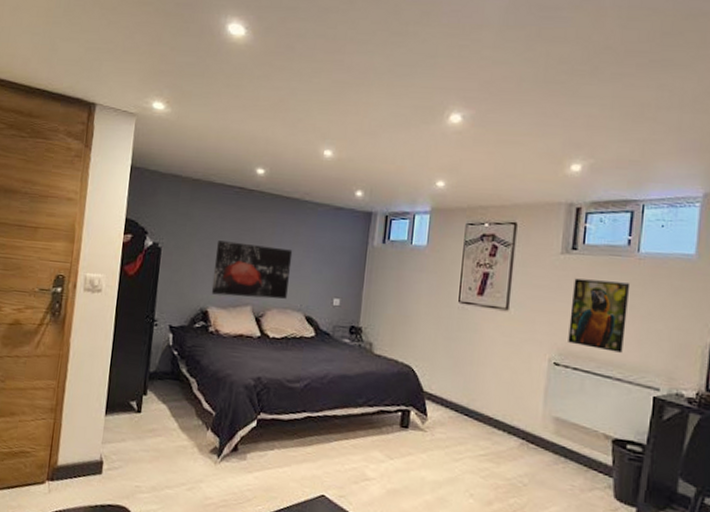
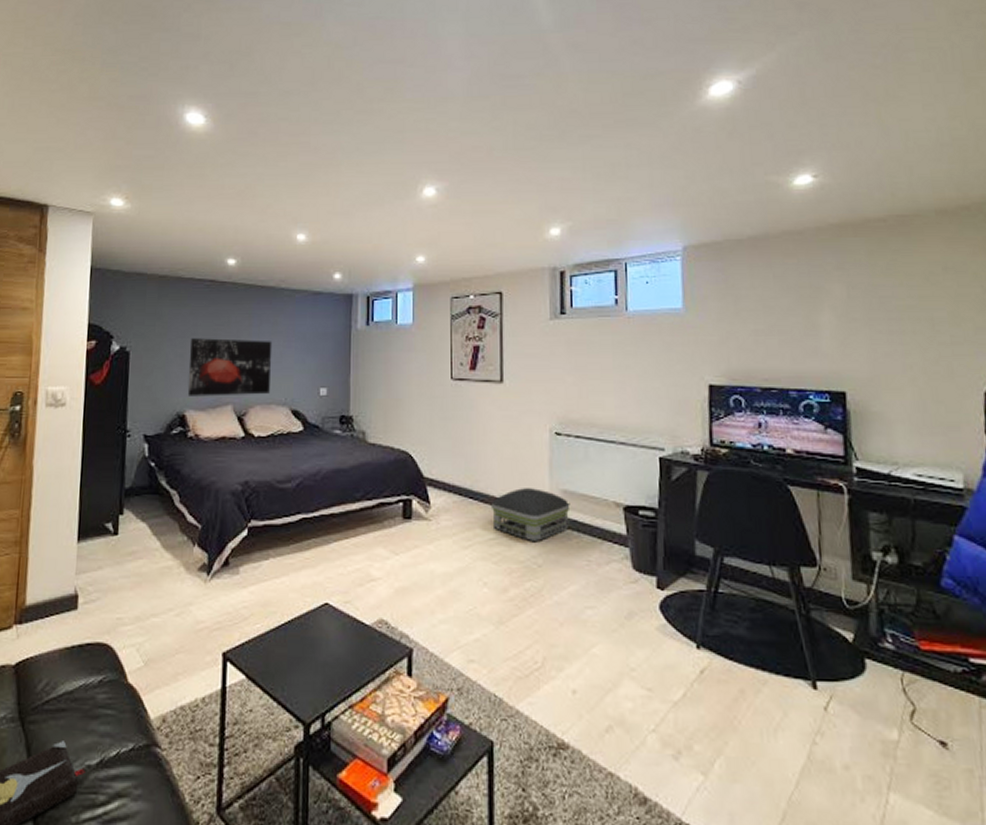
air purifier: none [484,411,561,463] -> present [490,488,571,543]
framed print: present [568,278,631,353] -> none [566,343,623,415]

